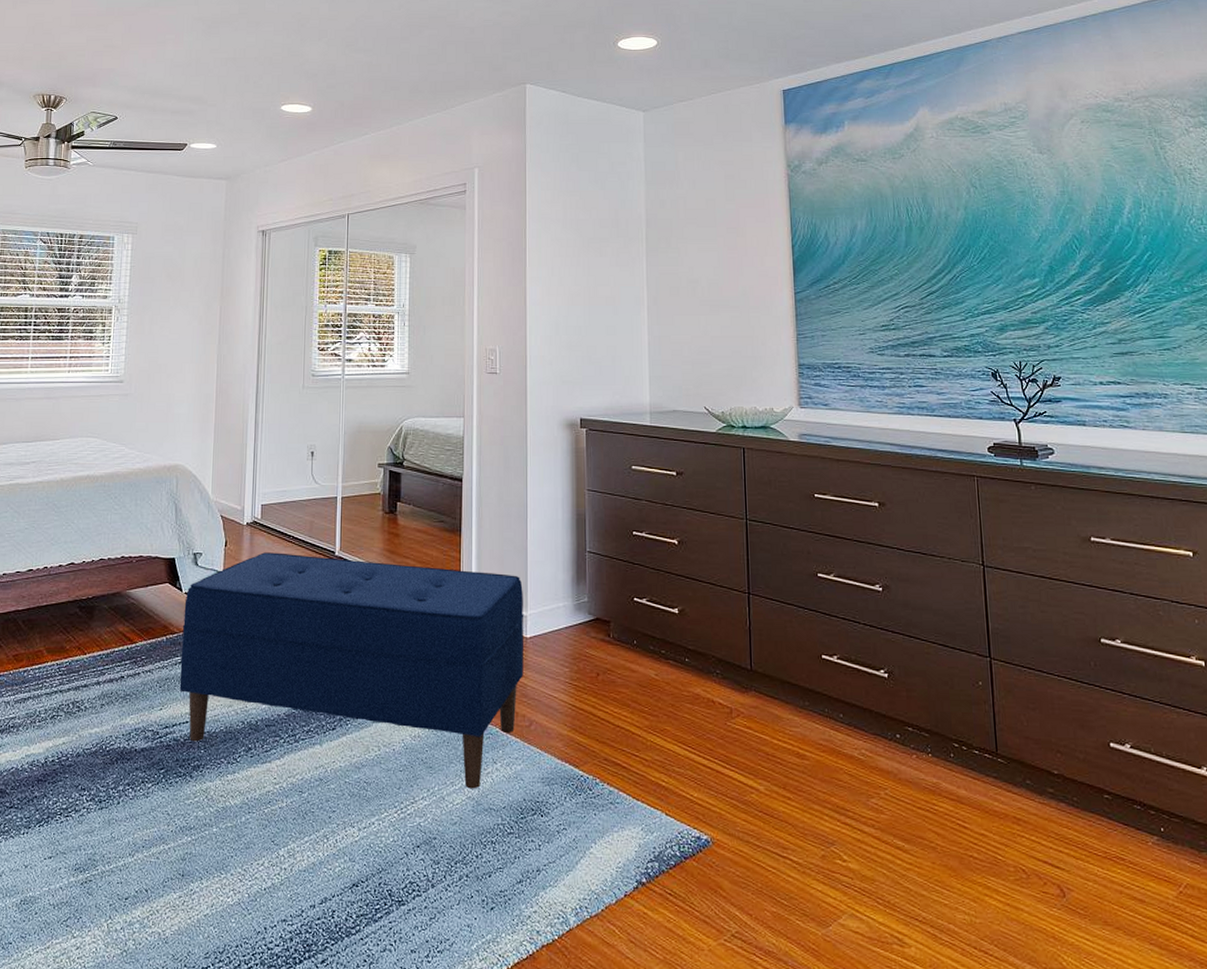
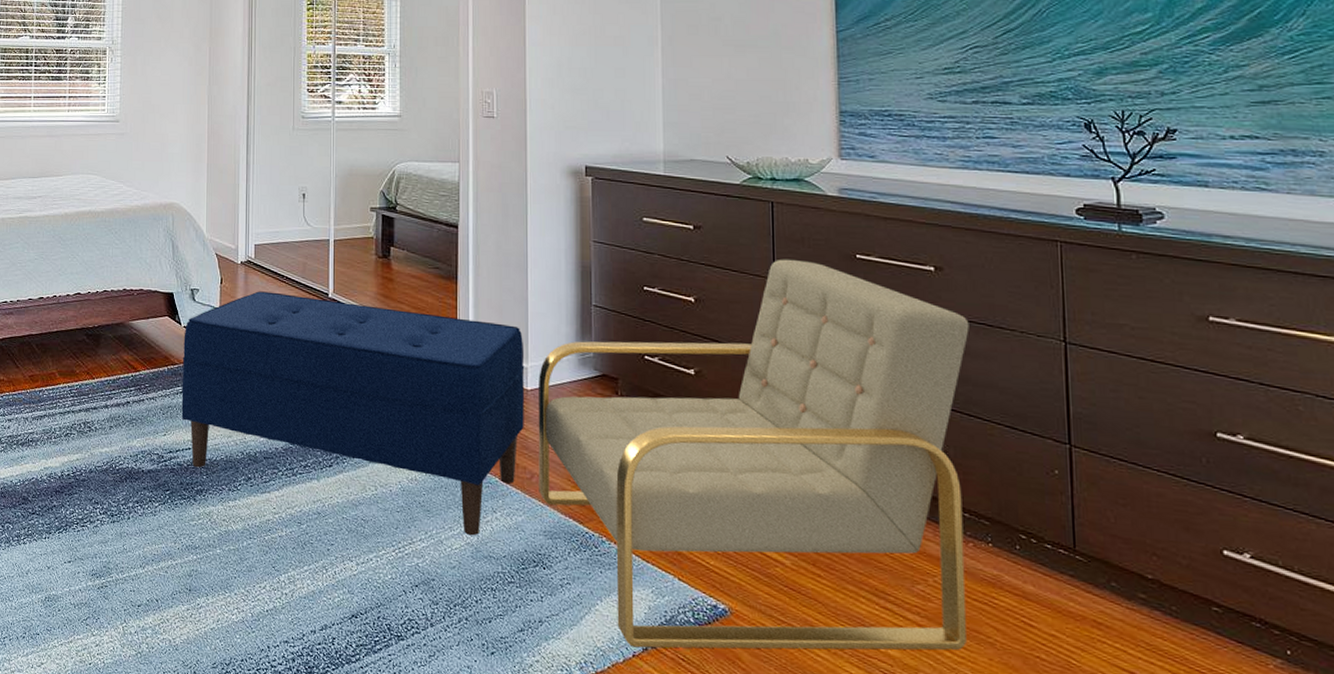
armchair: none [536,500,913,887] -> present [538,259,969,651]

